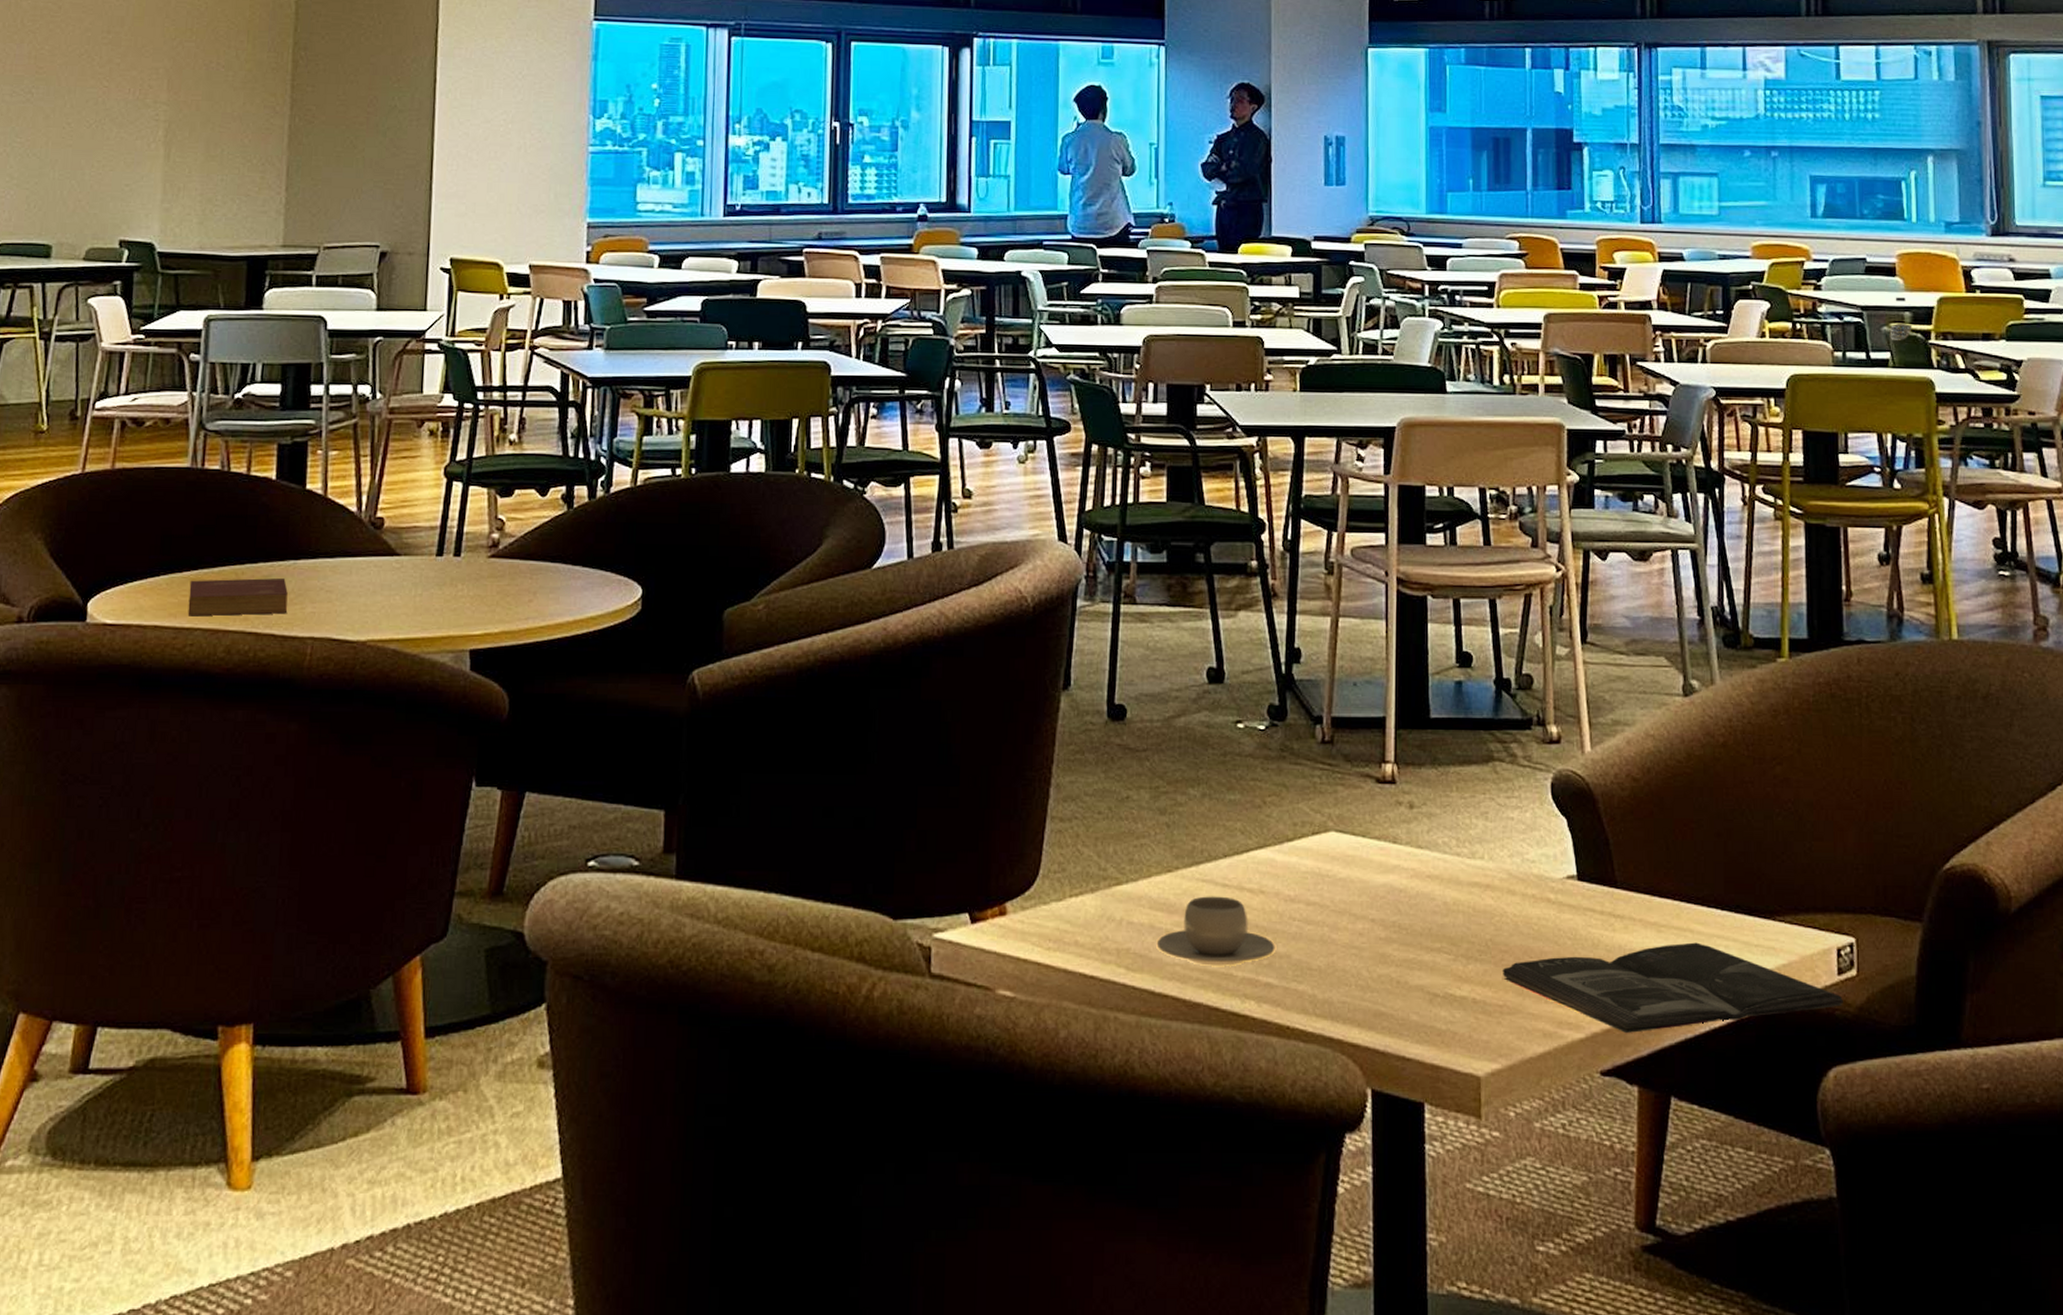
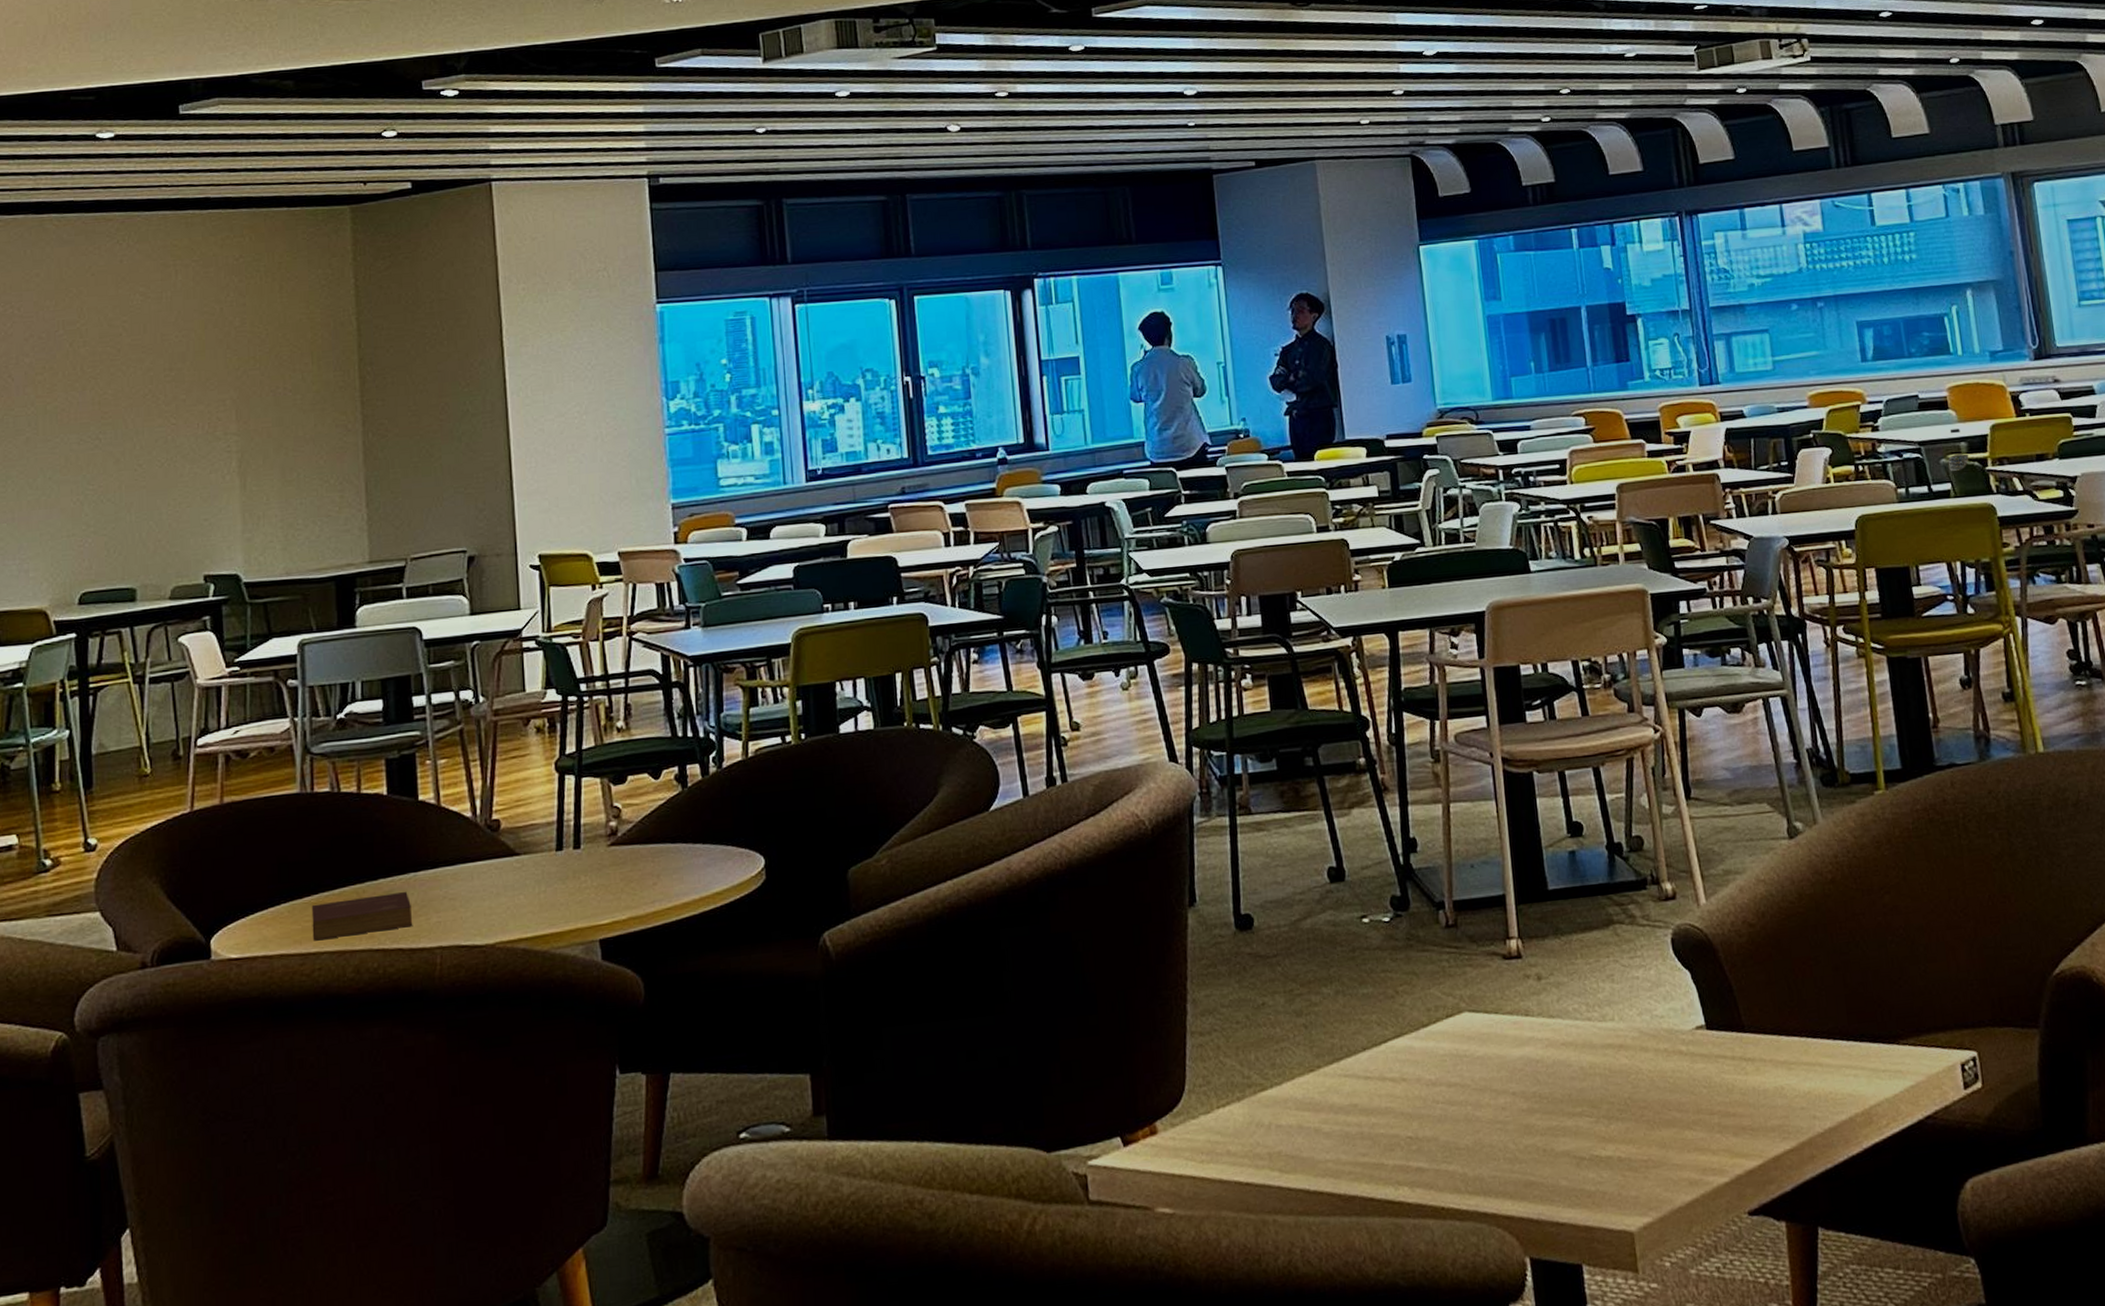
teacup: present [1156,896,1275,966] -> none [1306,1088,1422,1159]
magazine: present [1502,942,1843,1033] -> none [1643,1075,1972,1171]

